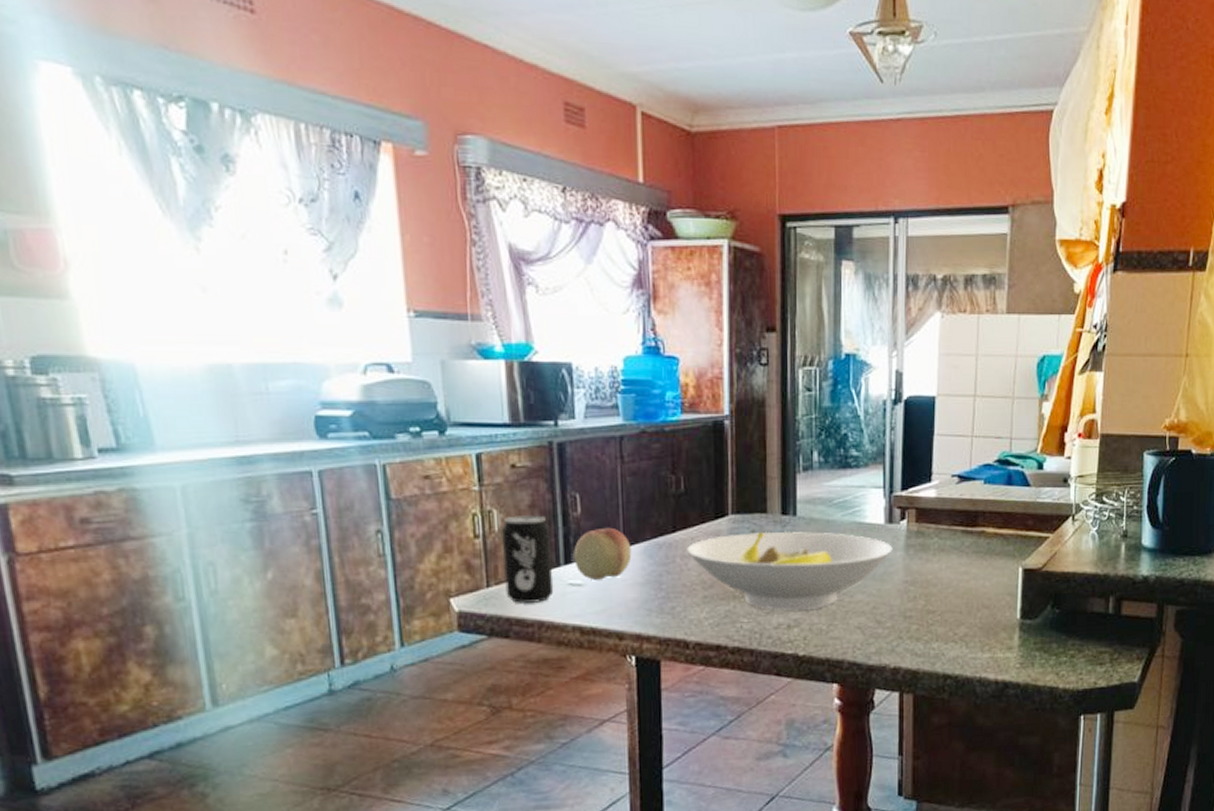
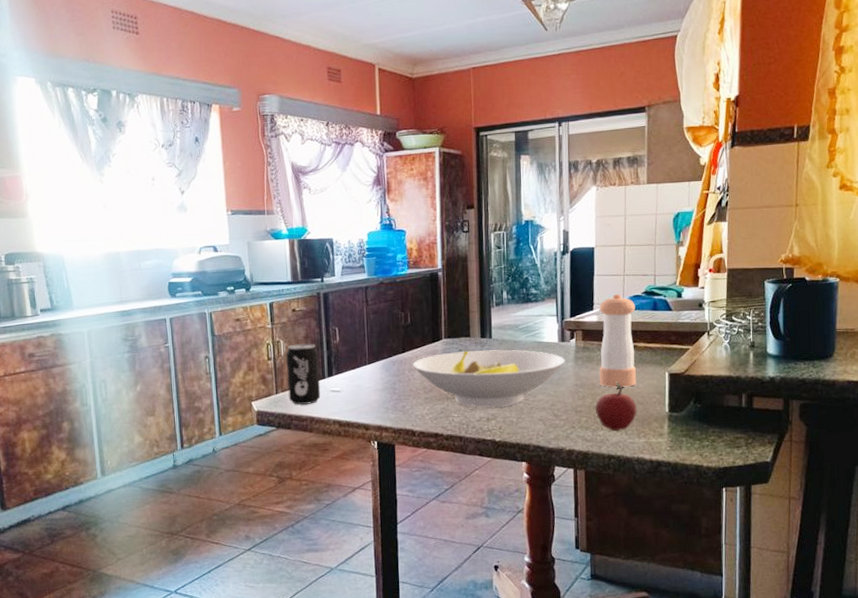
fruit: present [574,527,632,580] -> none [334,350,374,388]
apple: none [928,577,982,644] -> present [595,381,637,432]
pepper shaker: none [935,462,985,586] -> present [599,294,636,388]

